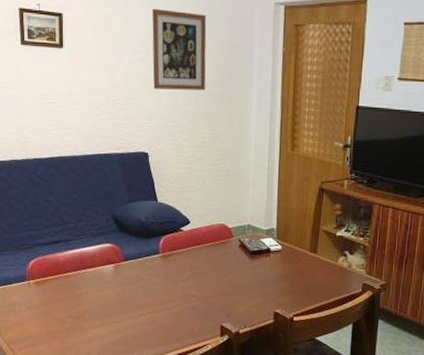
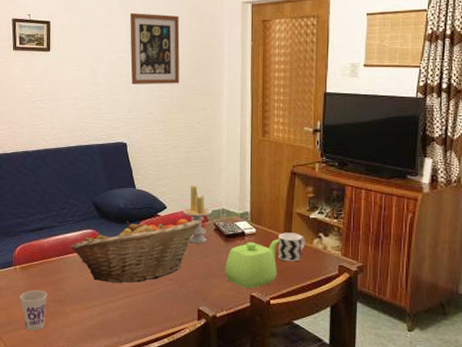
cup: none [34,305,64,347] -> present [19,290,47,331]
fruit basket: none [88,234,225,299] -> present [70,218,201,283]
candle: none [206,199,238,260] -> present [182,185,213,244]
teapot: none [249,256,305,305] -> present [225,238,280,288]
cup: none [303,250,331,280] -> present [278,232,306,262]

